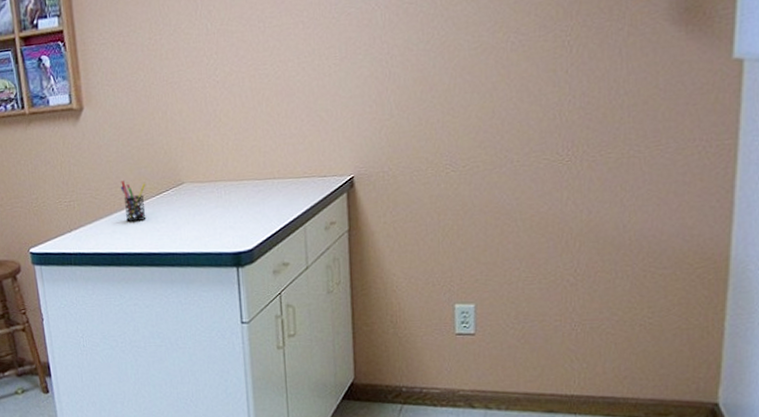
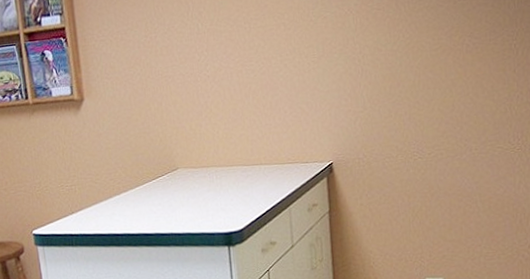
pen holder: present [120,181,146,222] -> none [119,166,144,204]

